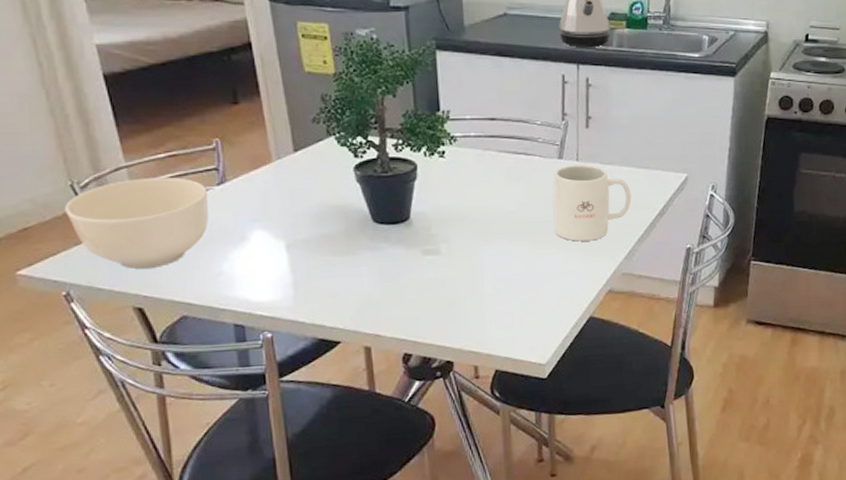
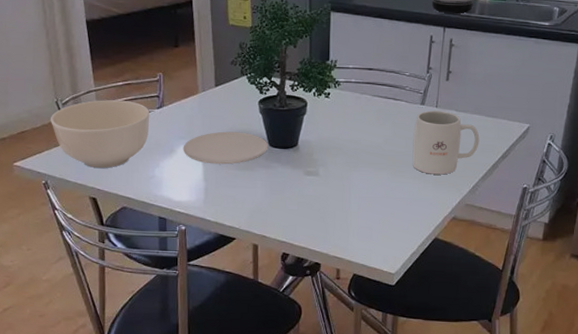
plate: none [258,207,372,251] -> present [183,131,269,165]

